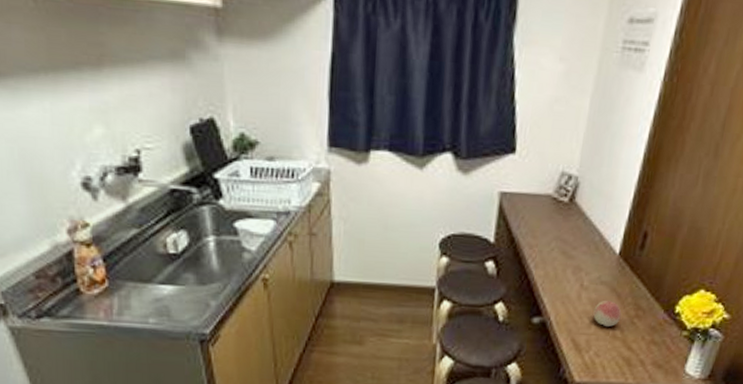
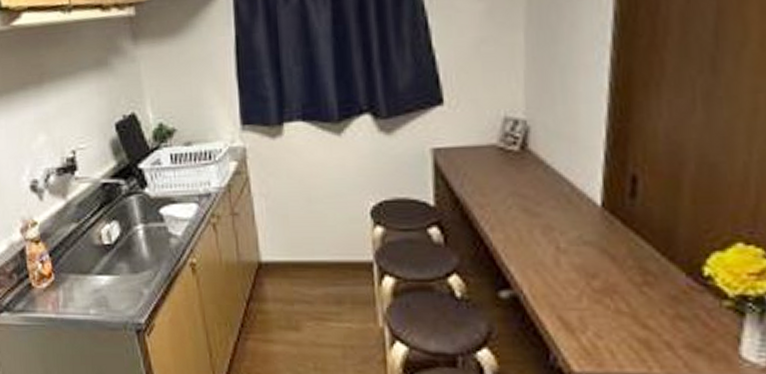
fruit: present [593,300,622,326] -> none [581,264,623,298]

